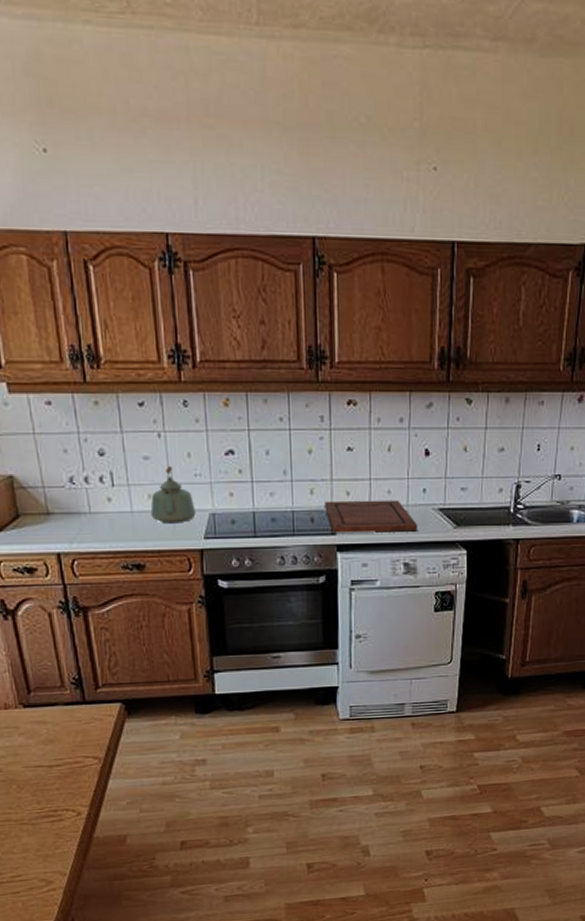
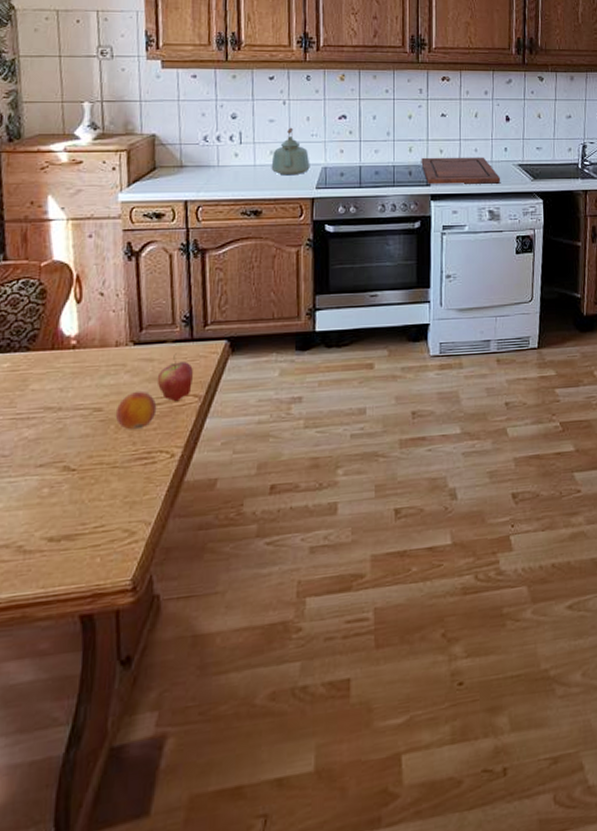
fruit: none [15,752,57,790] -> present [115,390,157,430]
fruit: none [52,716,90,764] -> present [157,353,193,402]

